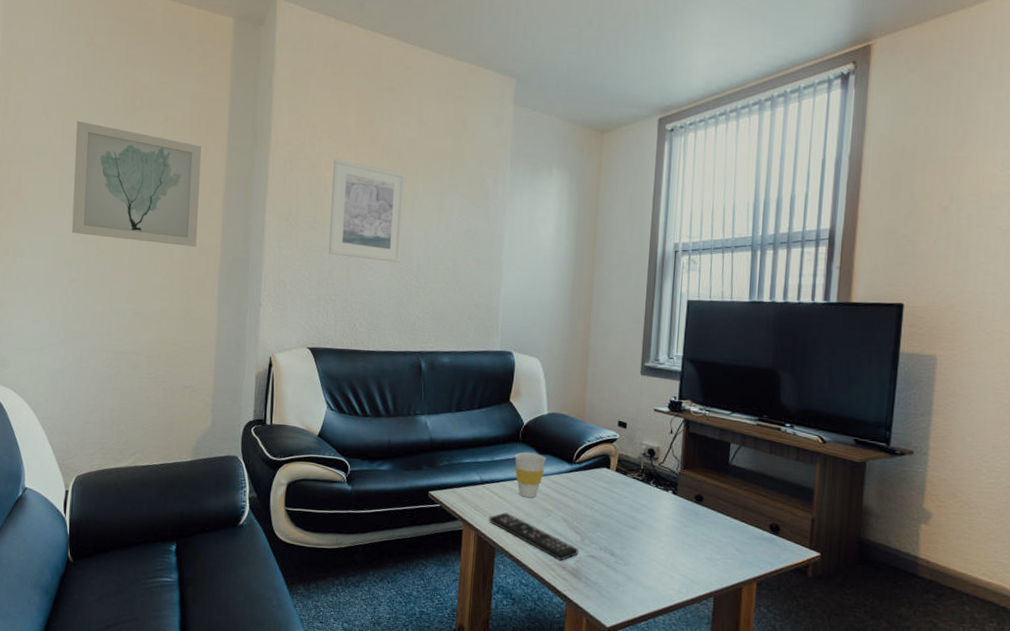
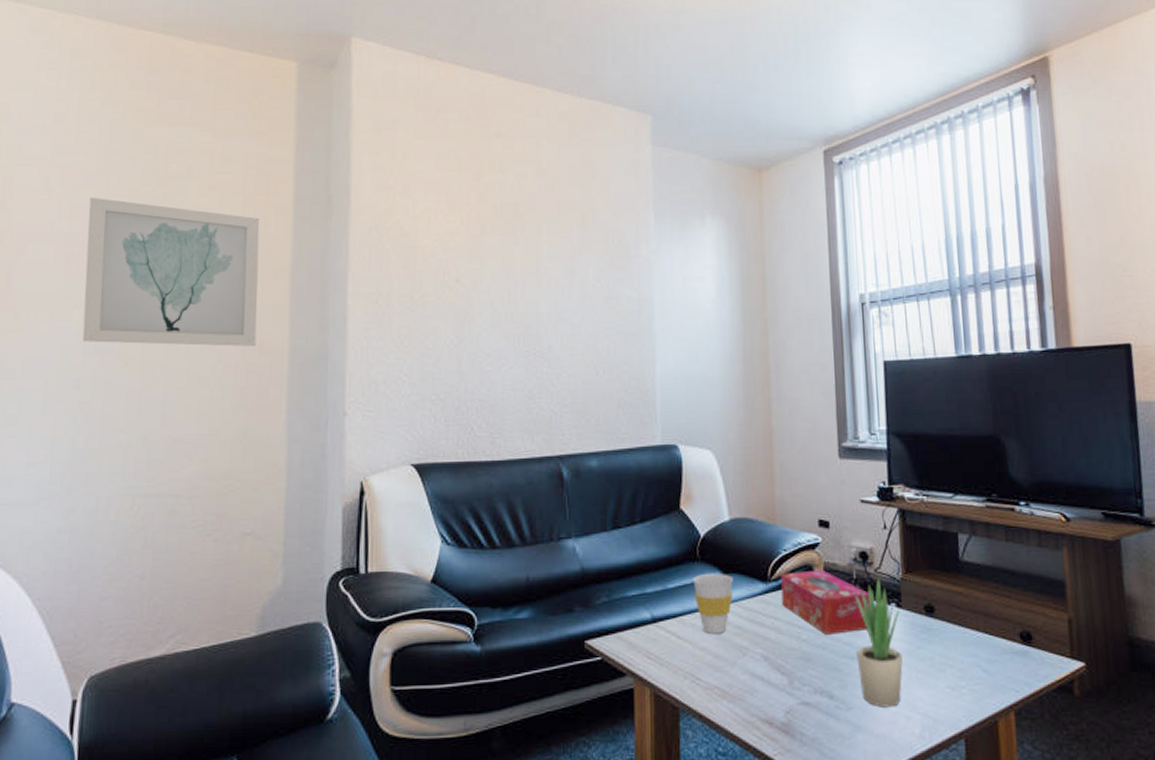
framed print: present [328,158,406,263] -> none [432,221,528,345]
remote control: present [489,512,579,561] -> none [667,658,788,715]
tissue box: none [582,458,652,509] -> present [781,569,870,635]
potted plant: none [636,468,675,568] -> present [853,575,903,708]

